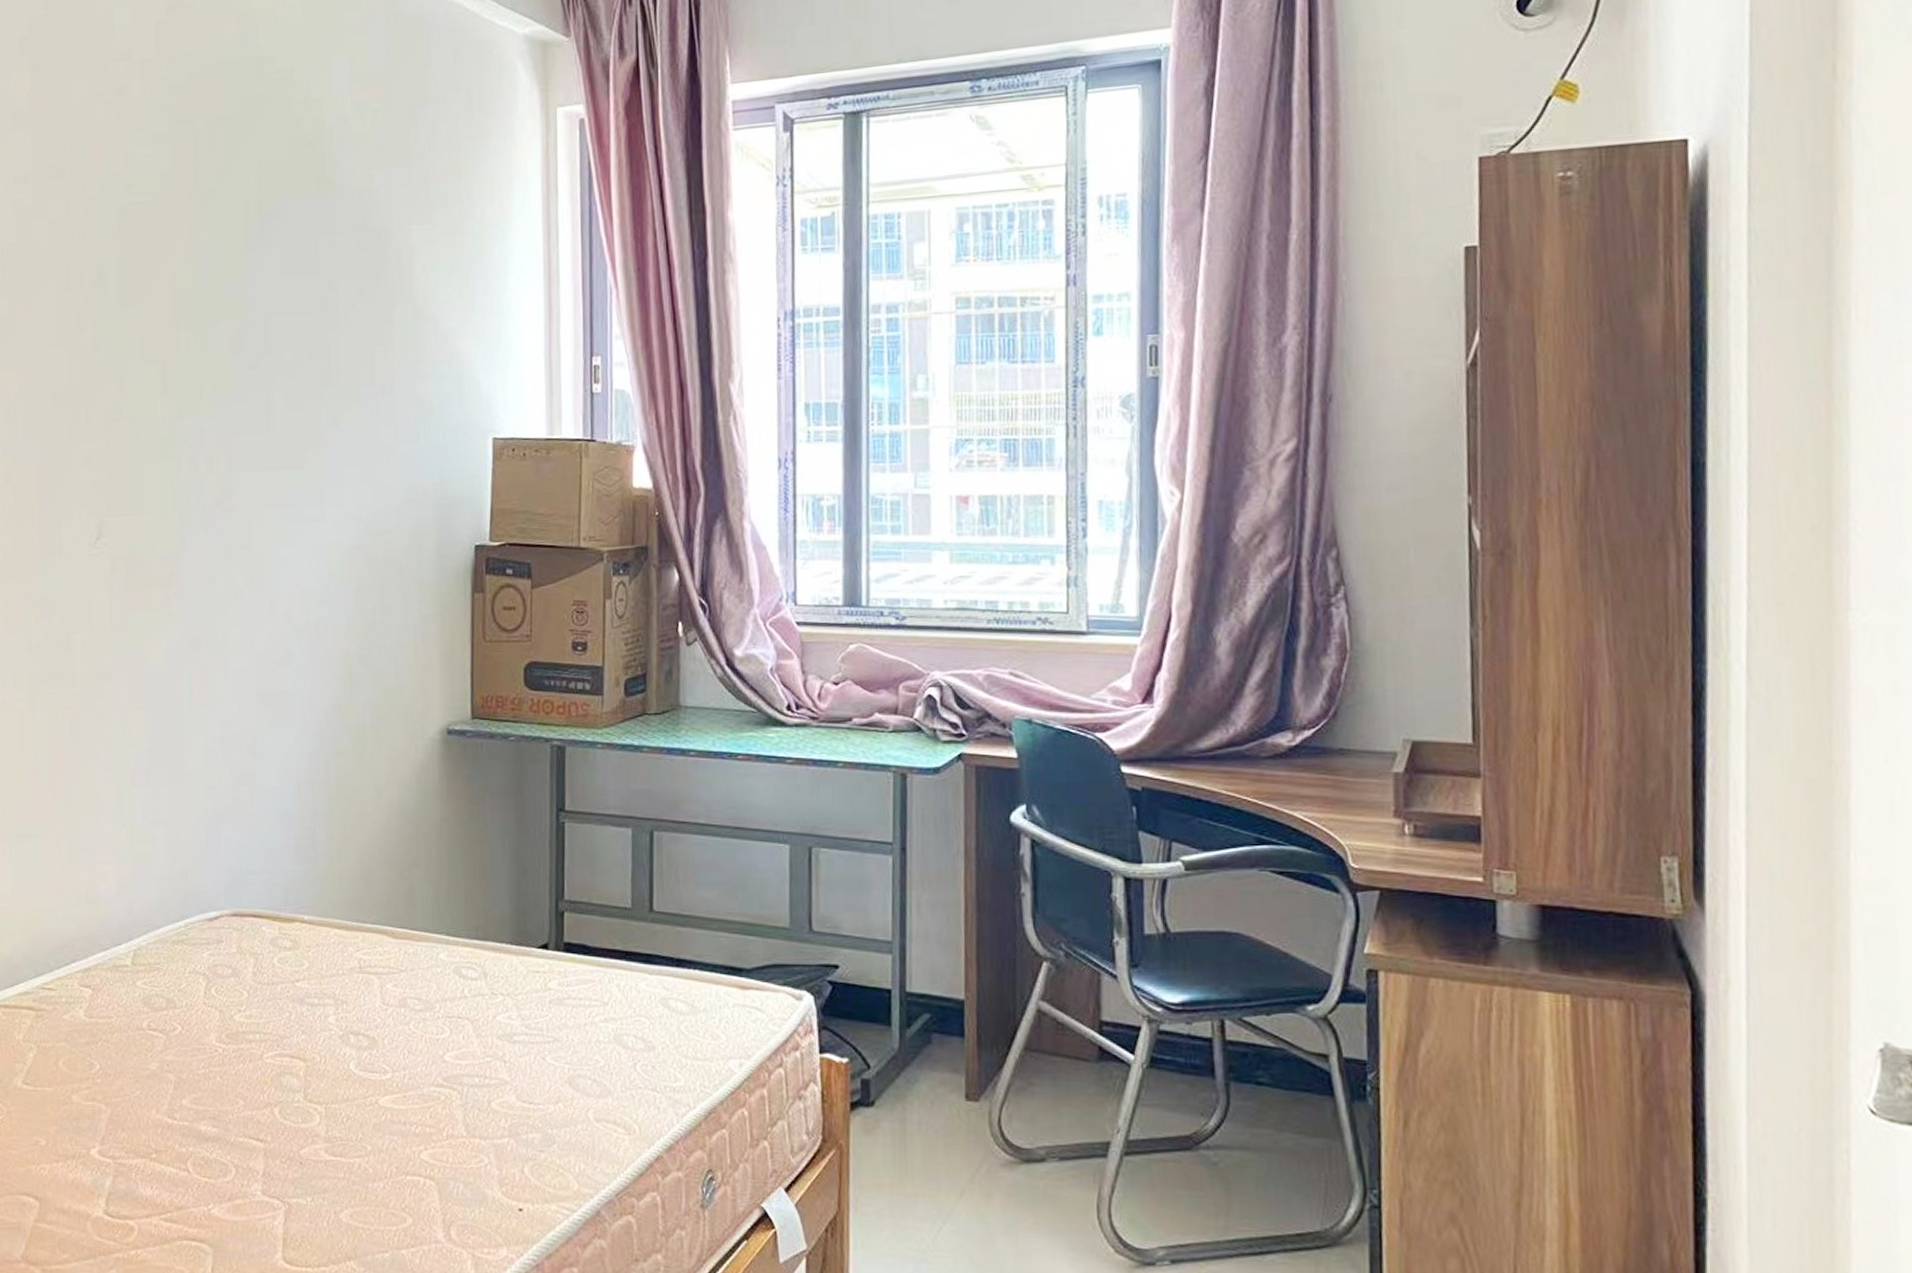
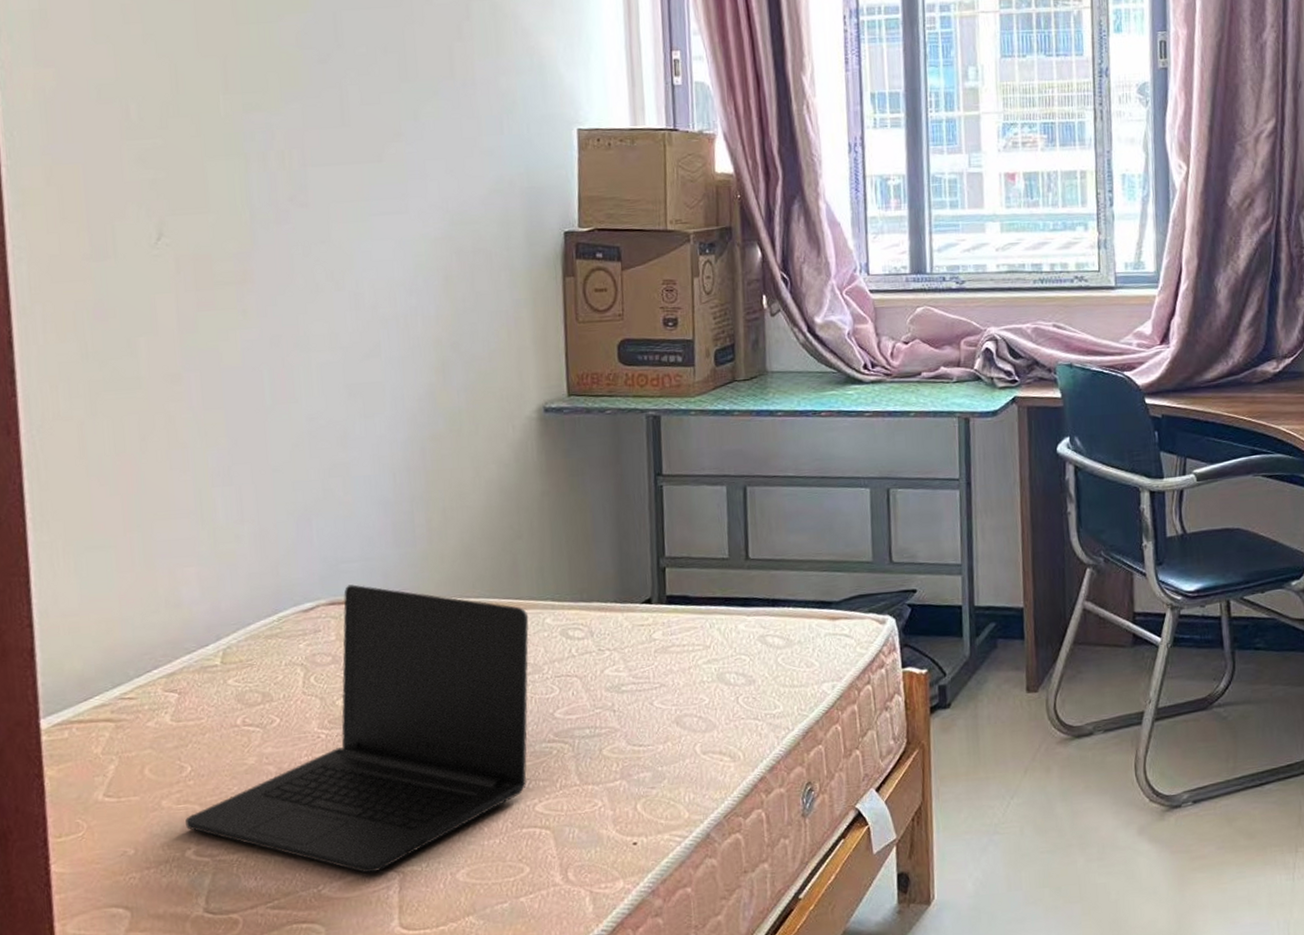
laptop: none [92,897,423,1199] -> present [186,584,529,874]

